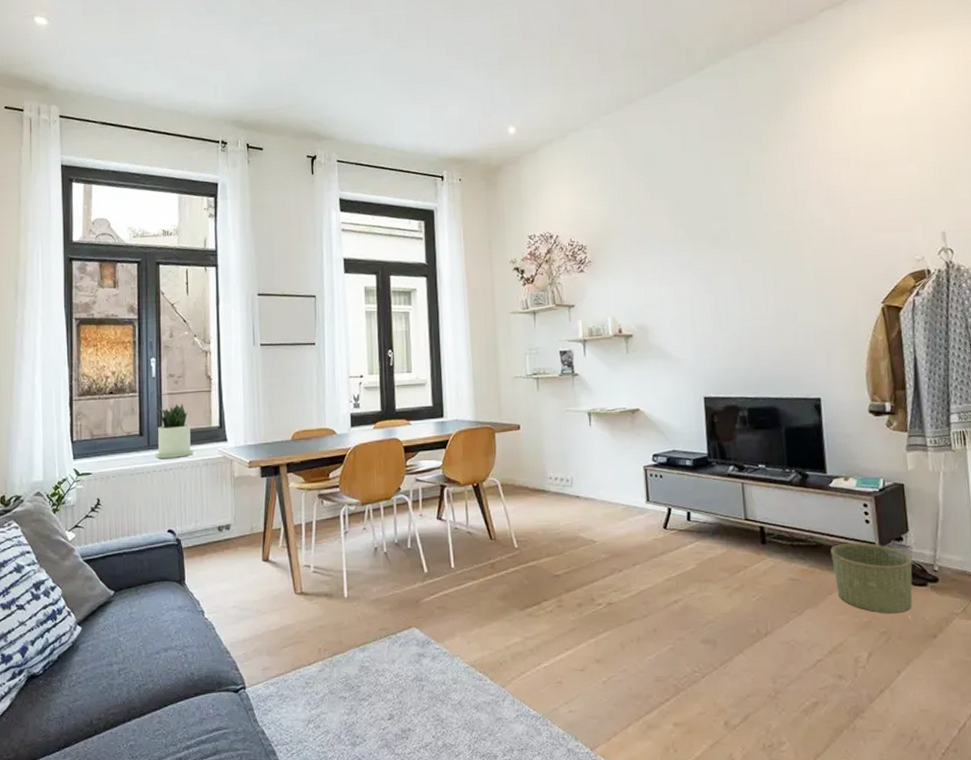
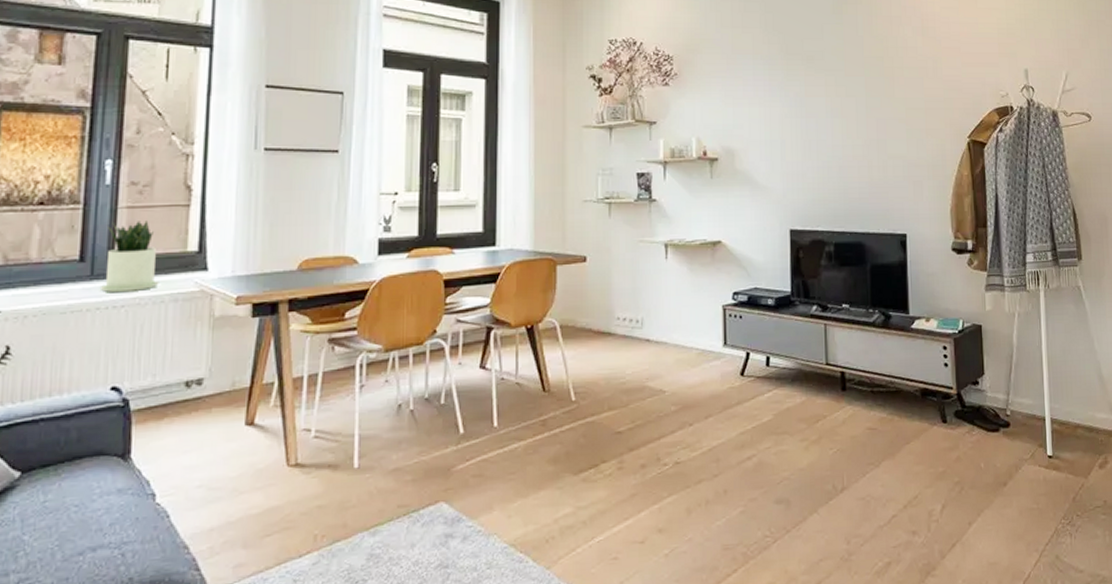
basket: present [831,542,913,614] -> none [910,387,987,463]

